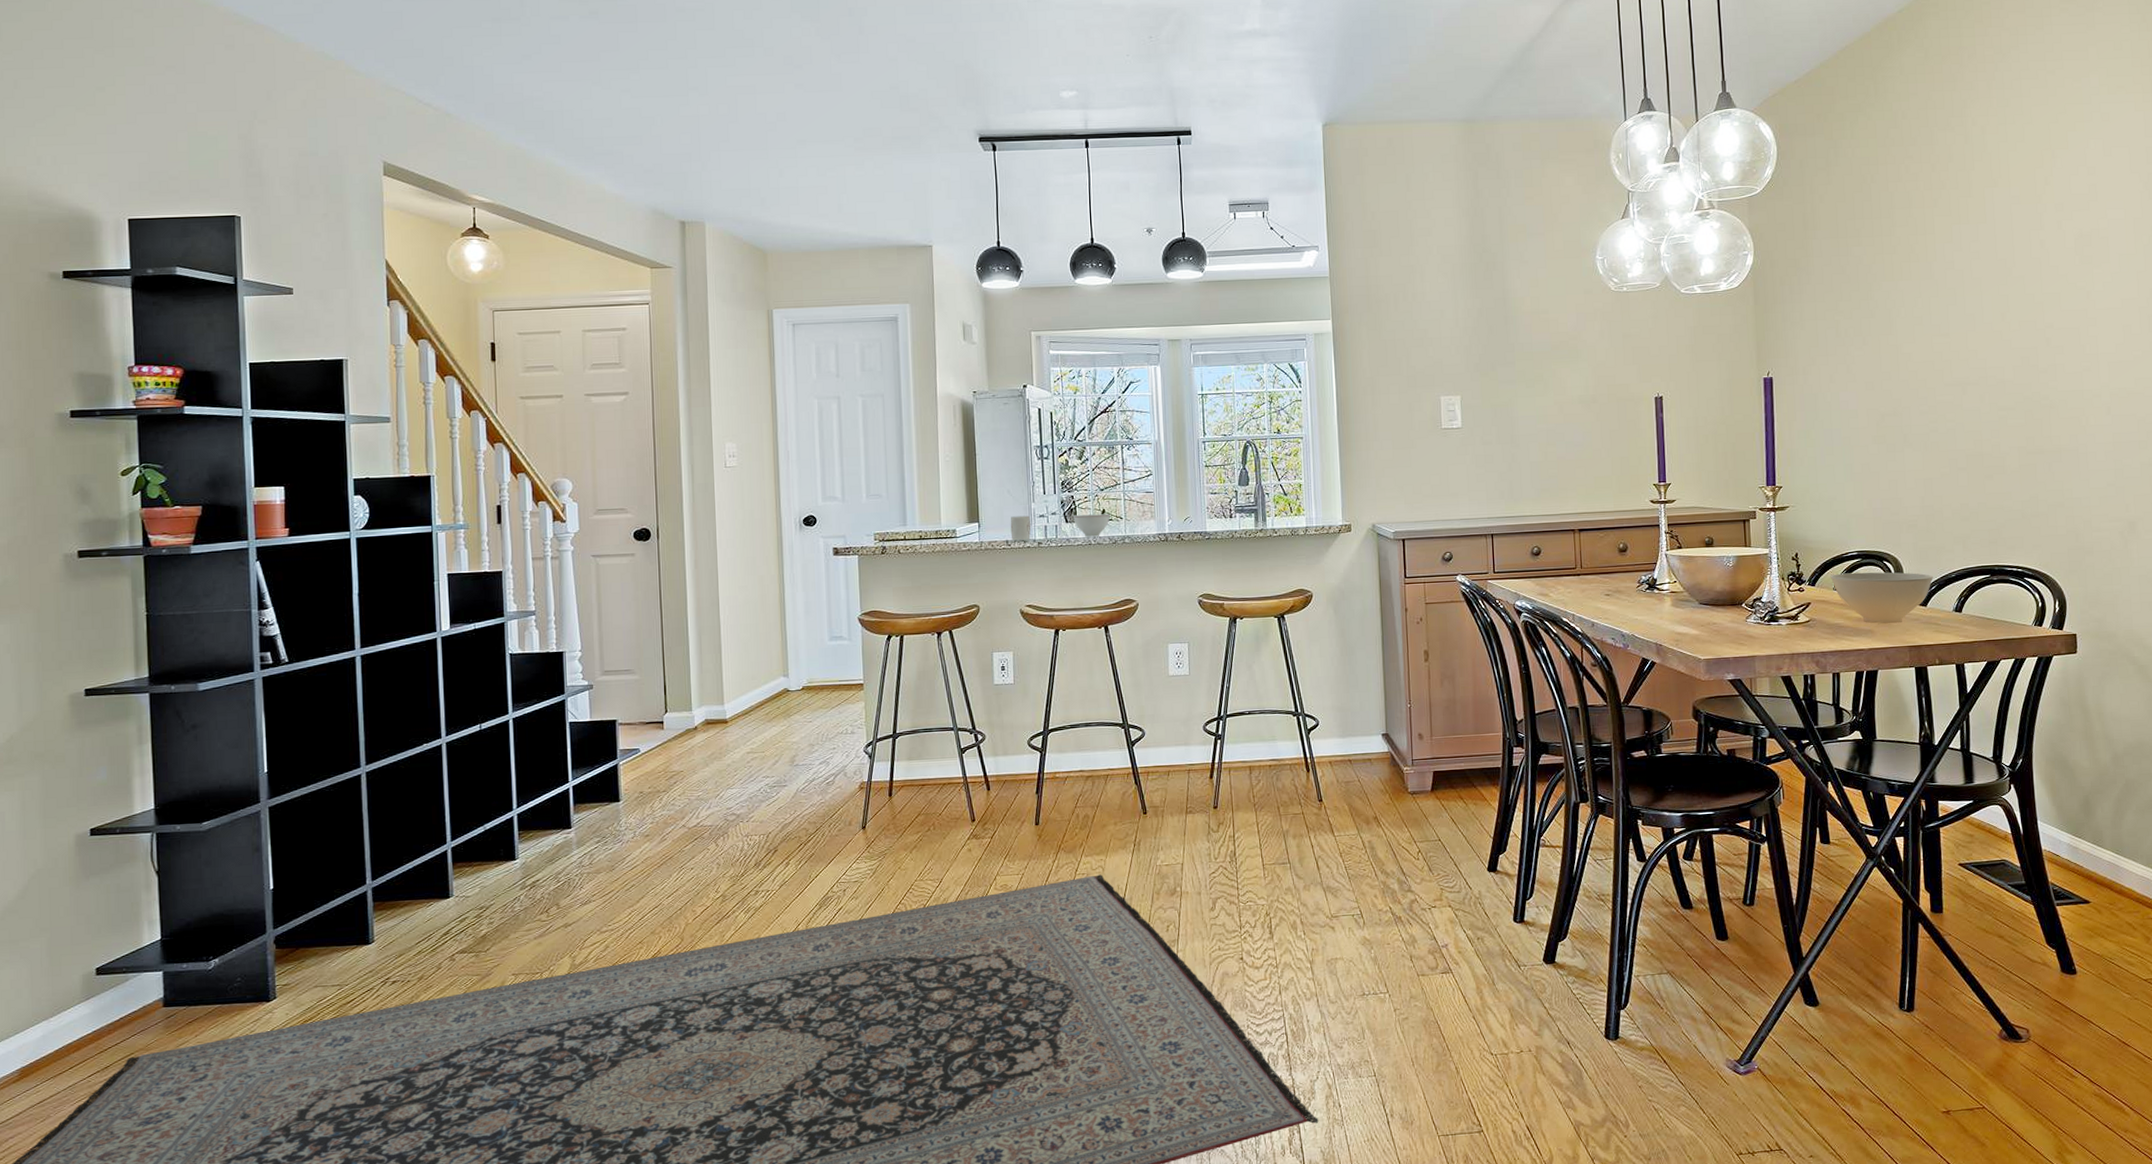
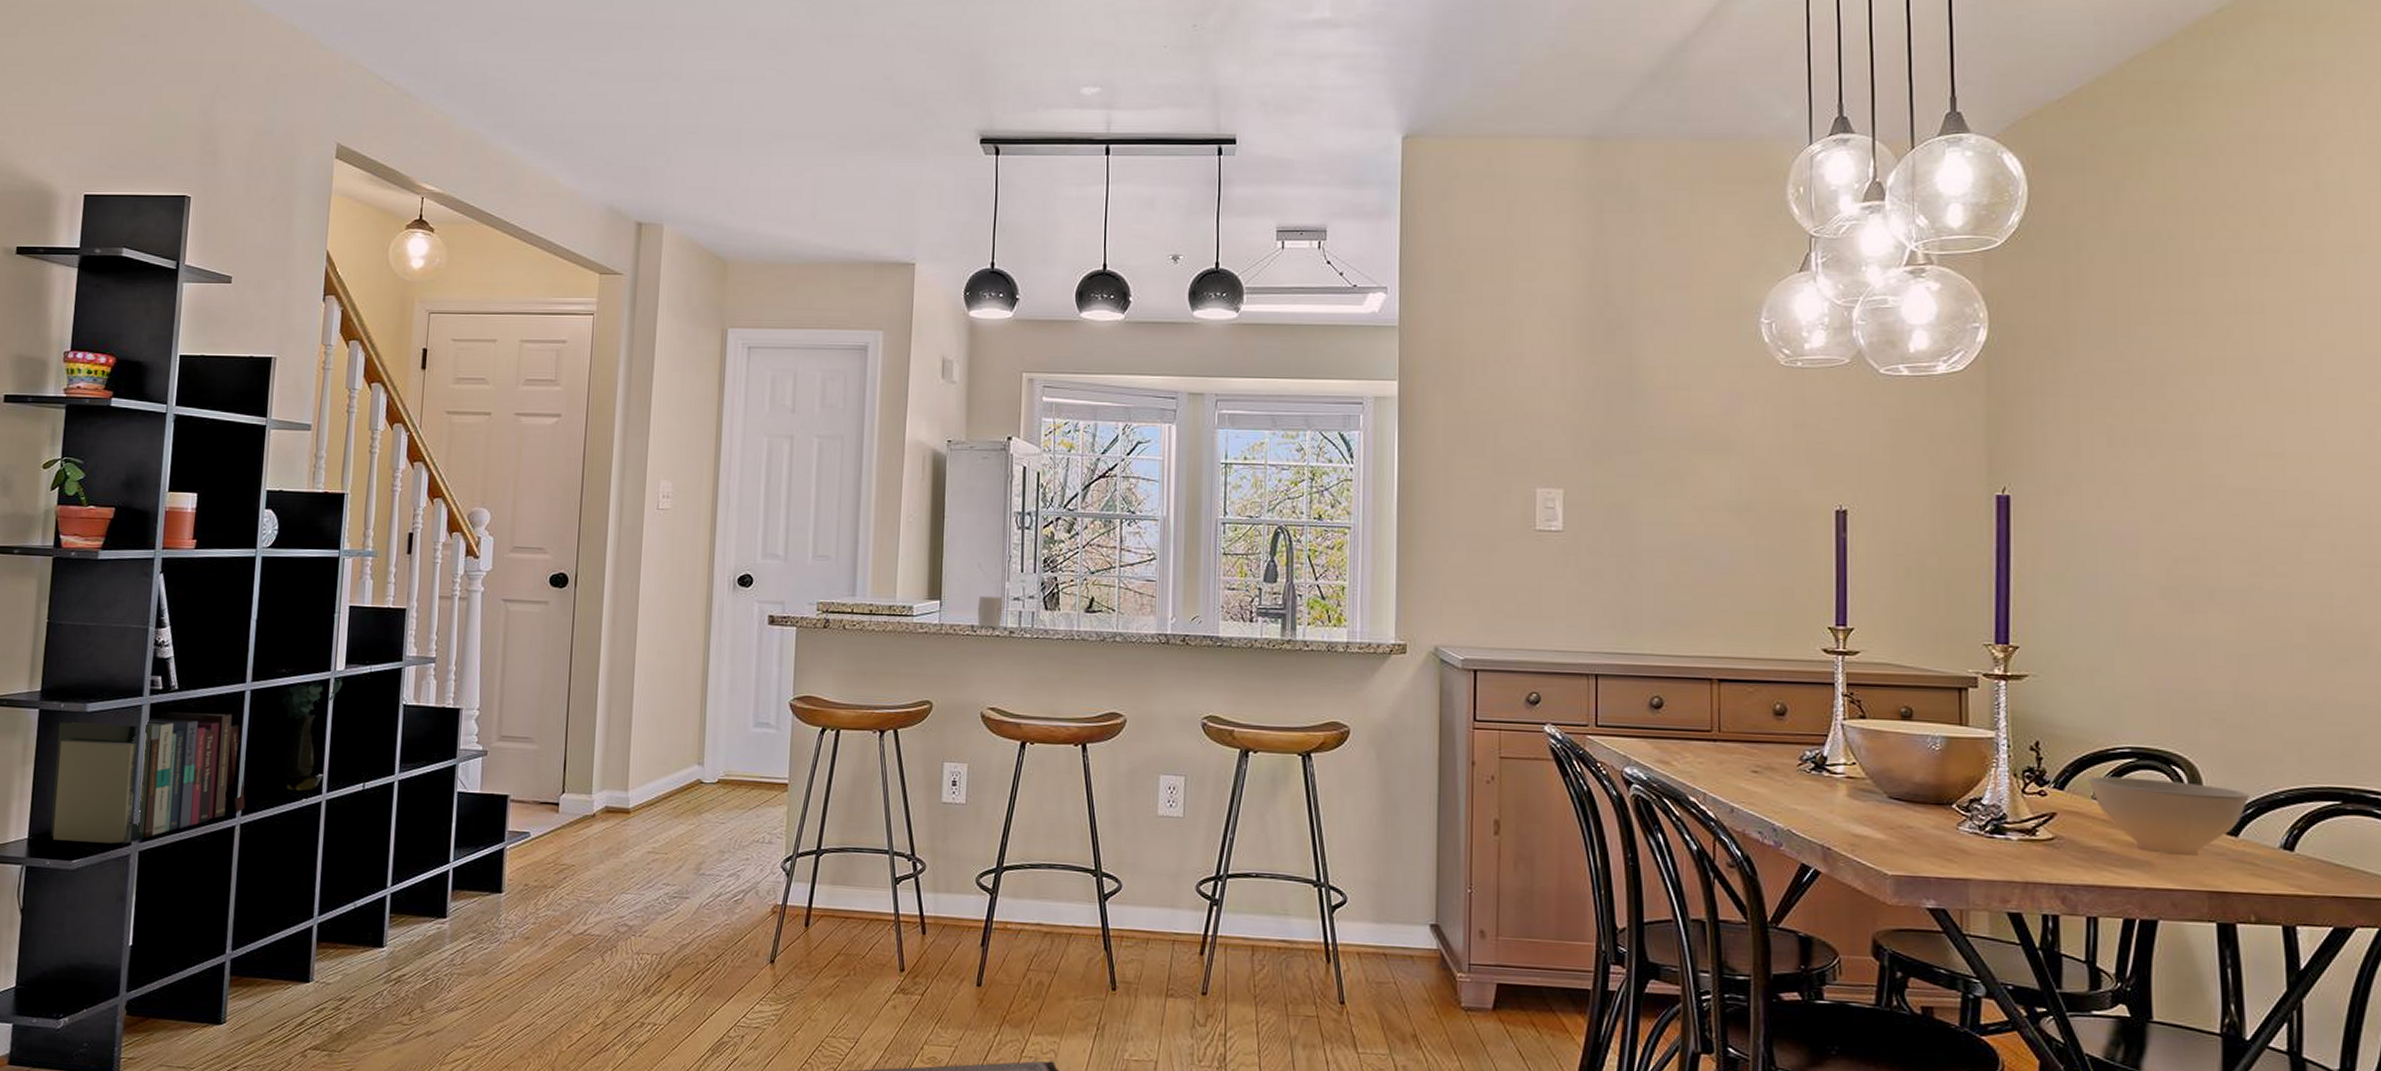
books: none [172,678,368,807] -> present [50,711,245,844]
vase: none [384,631,450,739] -> present [277,665,344,791]
bowl: present [1072,514,1111,537] -> none [1054,601,1101,630]

